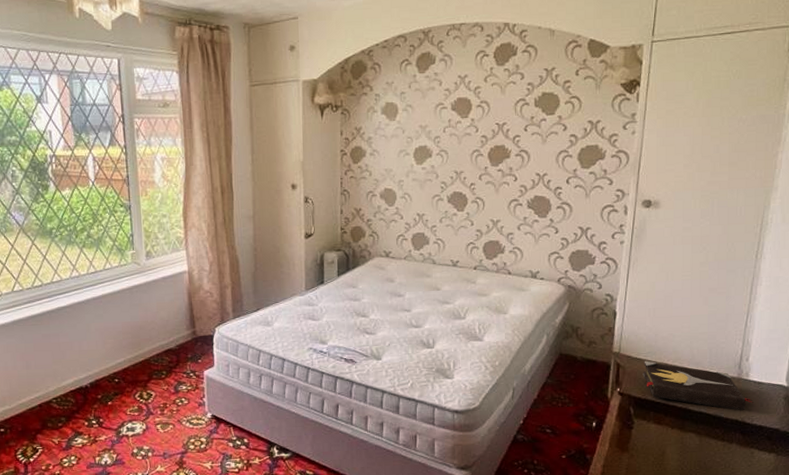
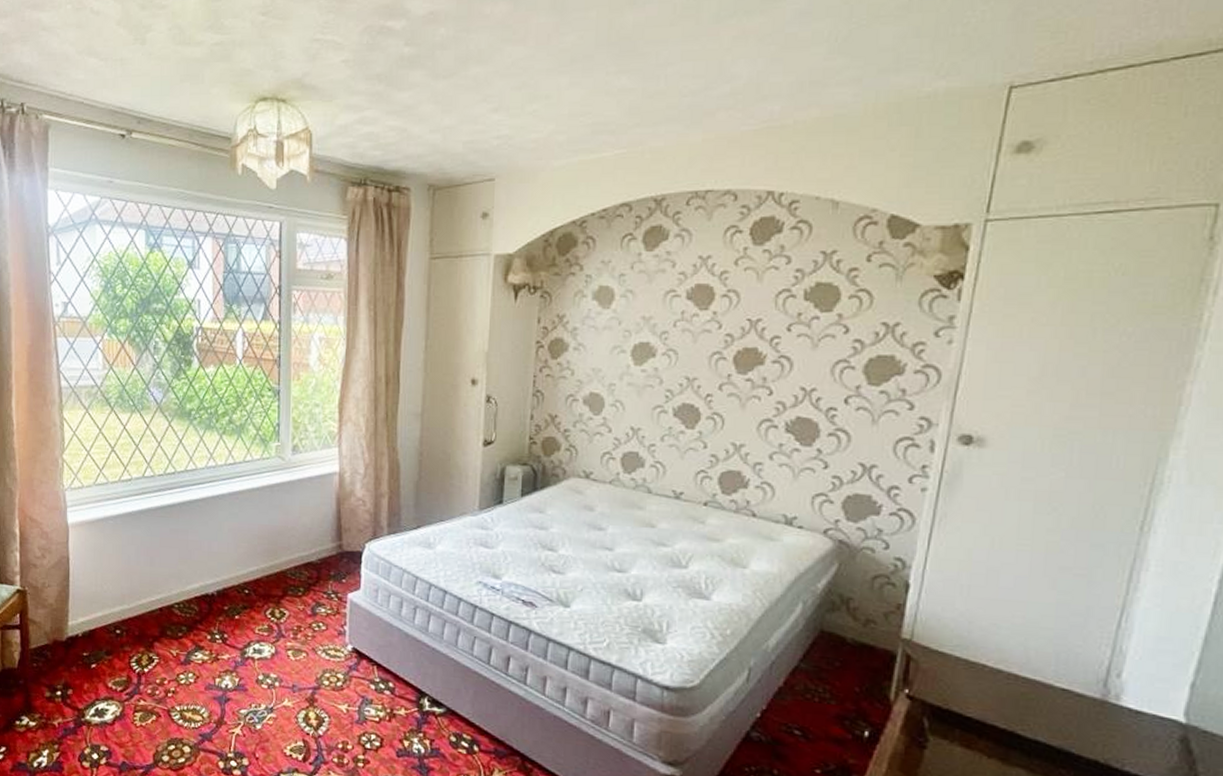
hardback book: present [642,360,753,411] -> none [945,656,1126,749]

